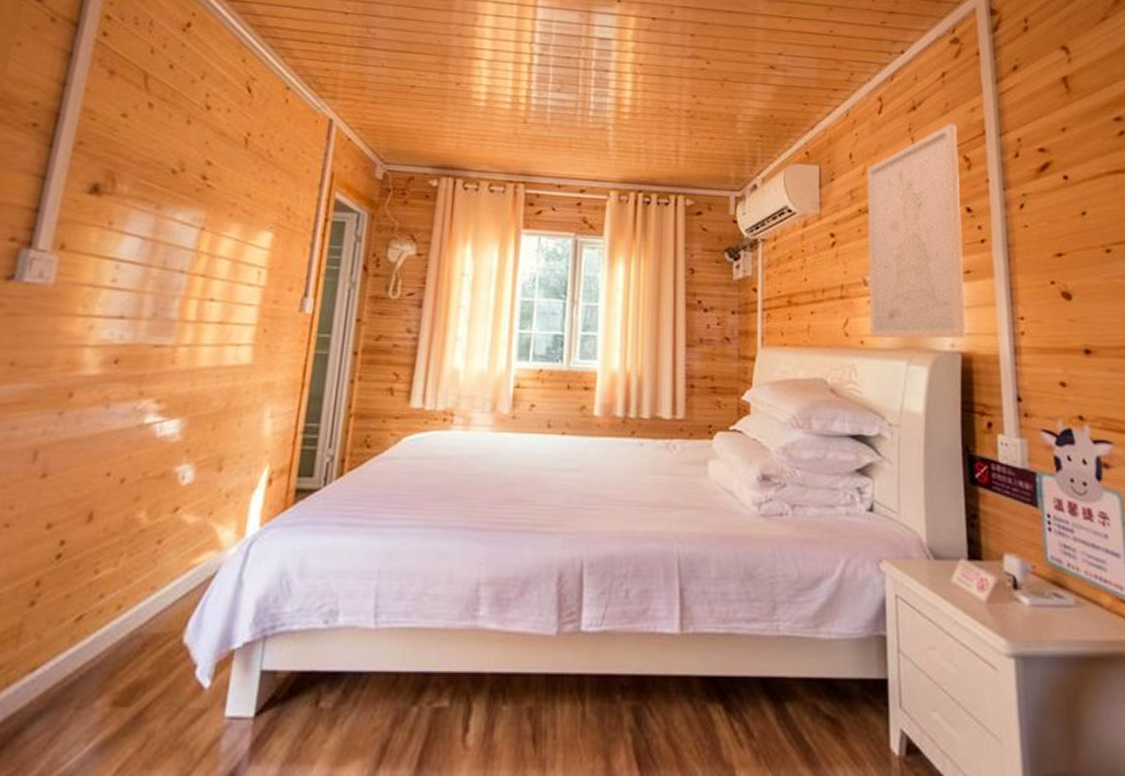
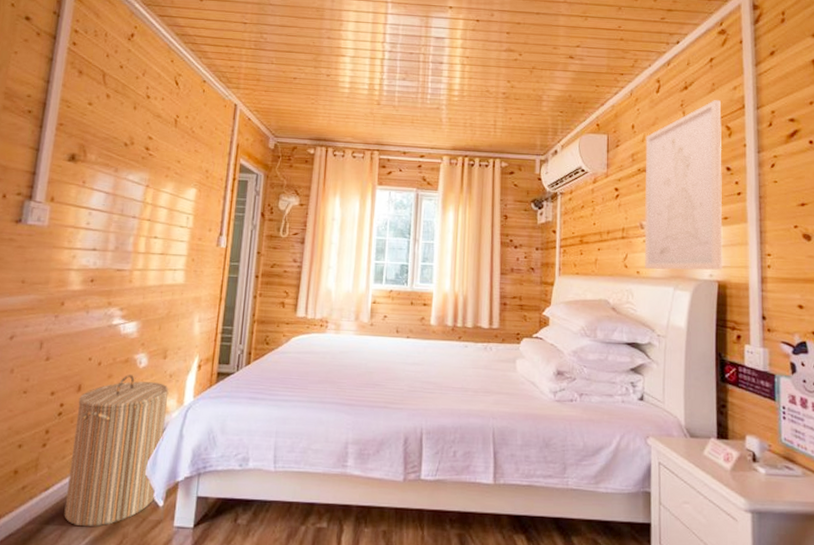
laundry hamper: none [57,496,225,725] -> present [64,375,169,527]

